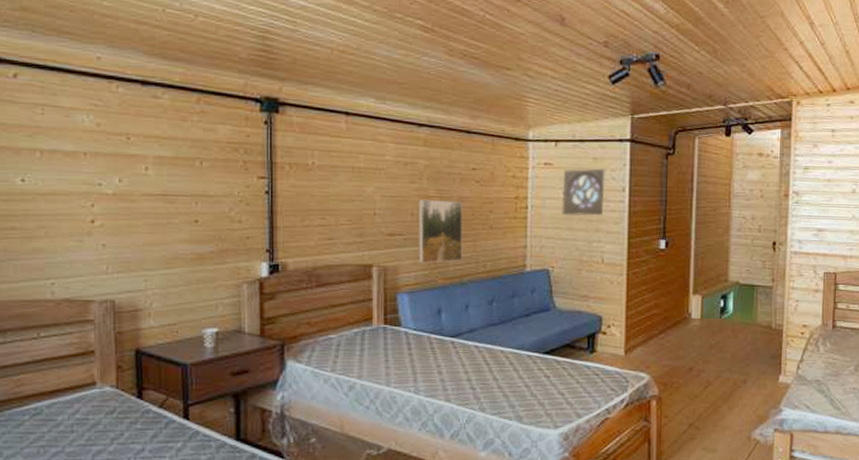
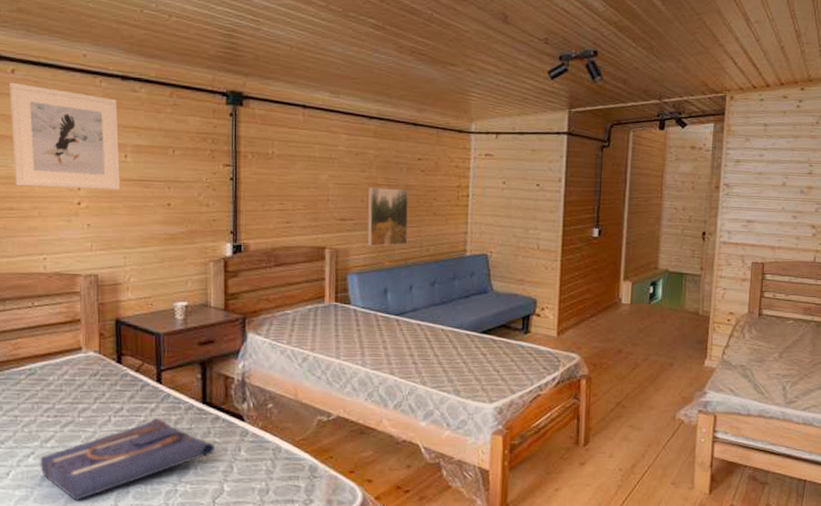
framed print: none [11,88,141,207] -> present [10,82,121,191]
wall ornament: present [561,168,605,217] -> none [500,159,543,205]

